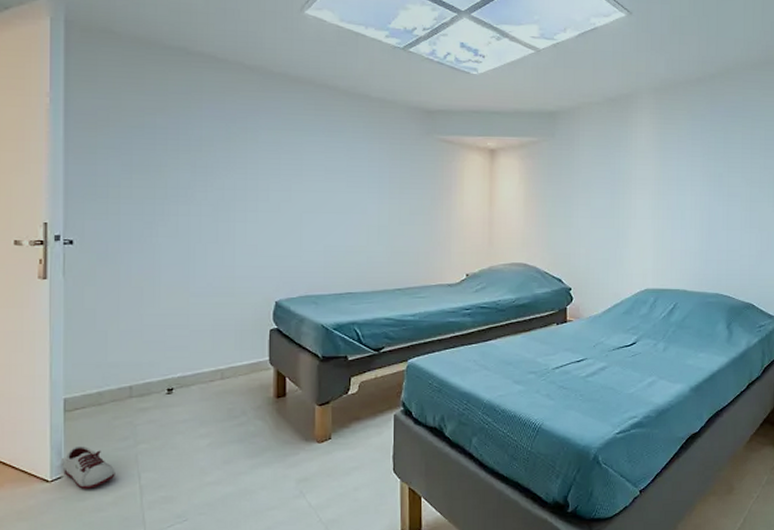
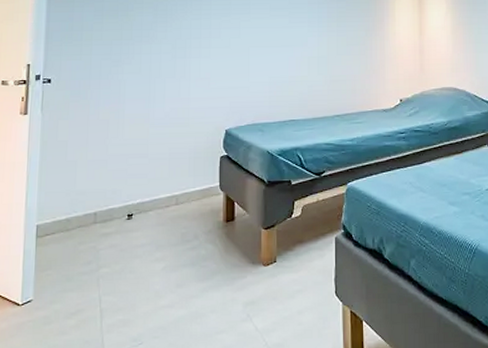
shoe: present [65,445,115,489] -> none [34,270,79,312]

